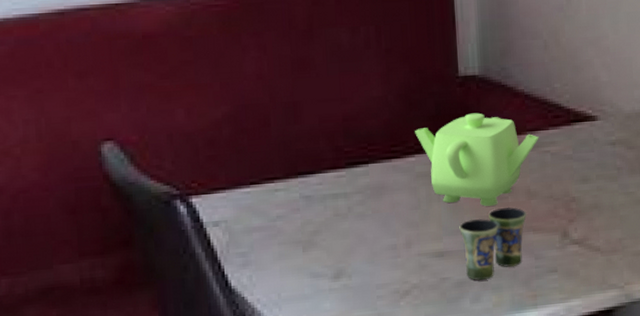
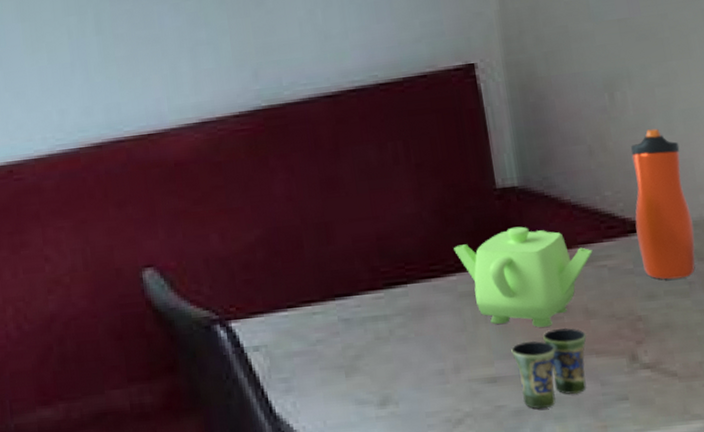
water bottle: none [578,28,627,165] -> present [631,128,696,280]

